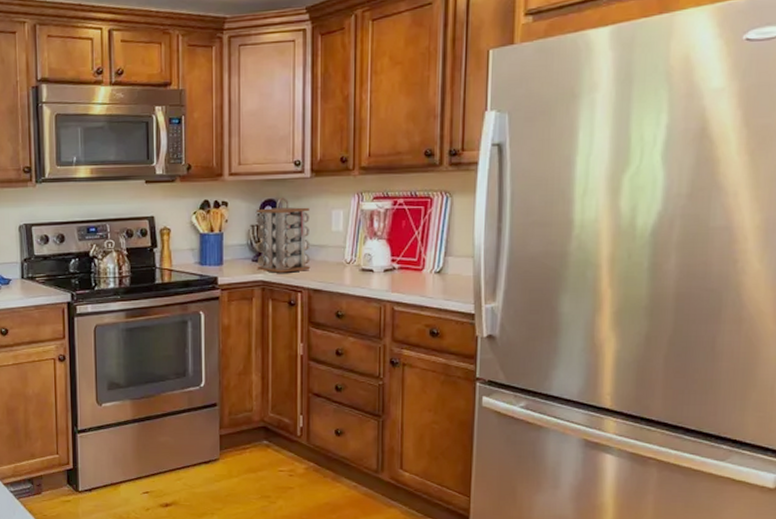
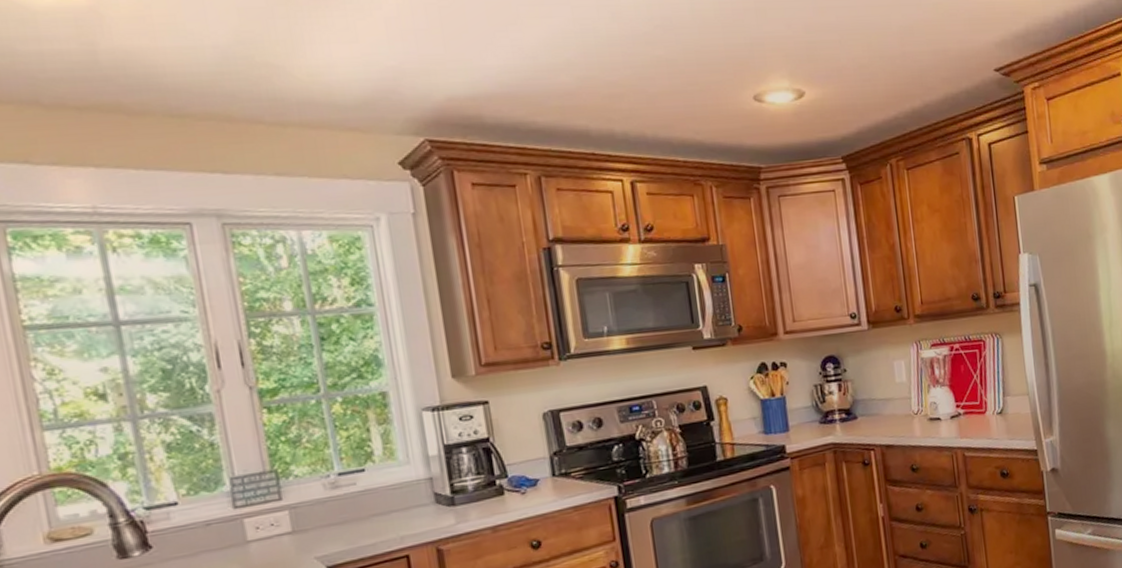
spice rack: present [257,197,311,273] -> none [818,352,880,434]

